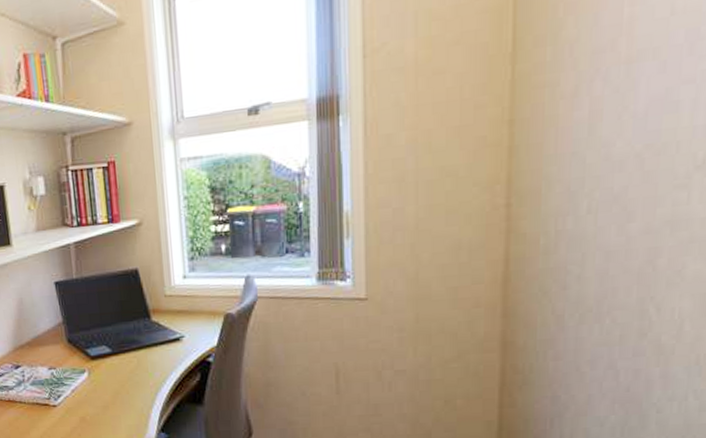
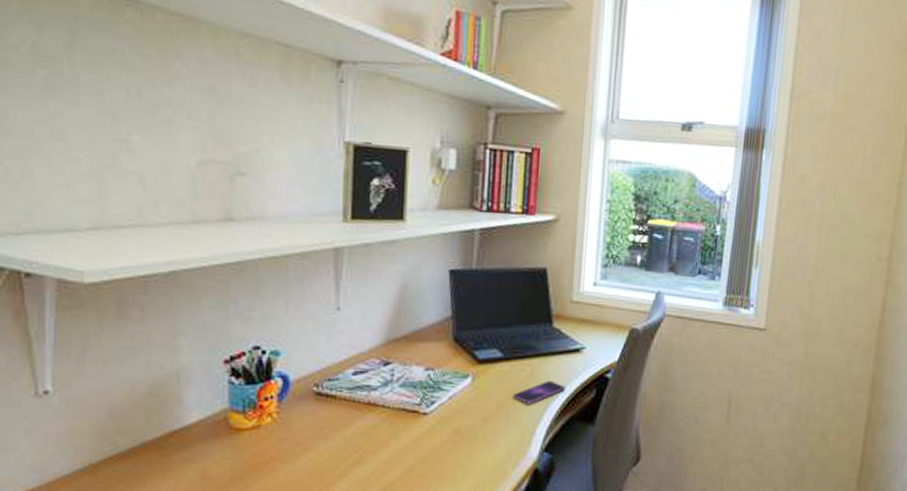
smartphone: none [125,368,171,391] -> present [513,380,565,404]

